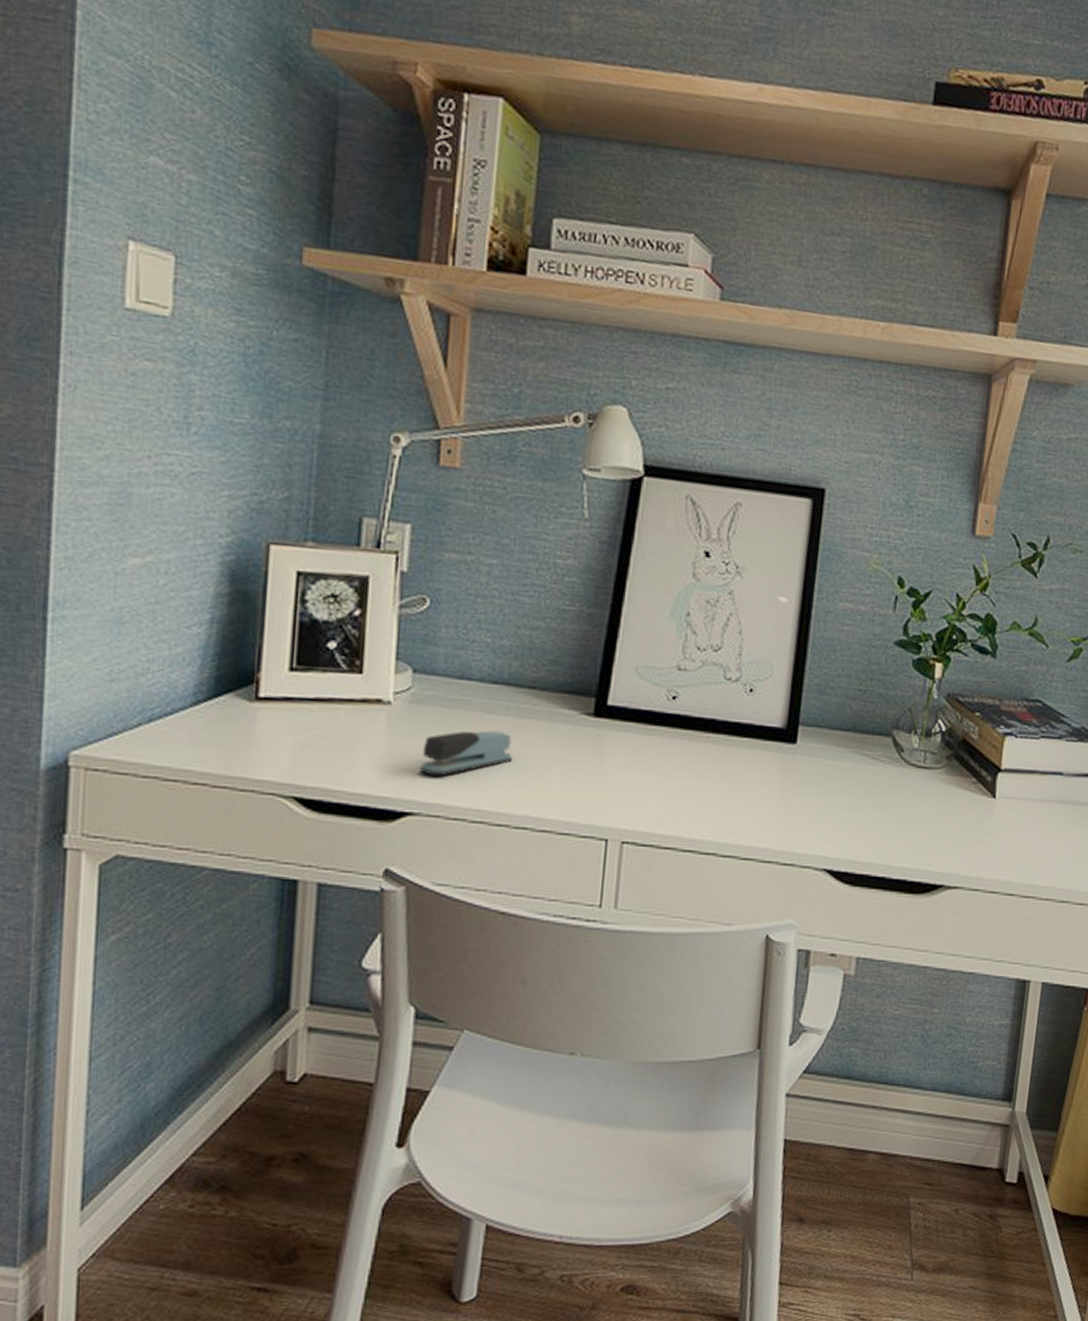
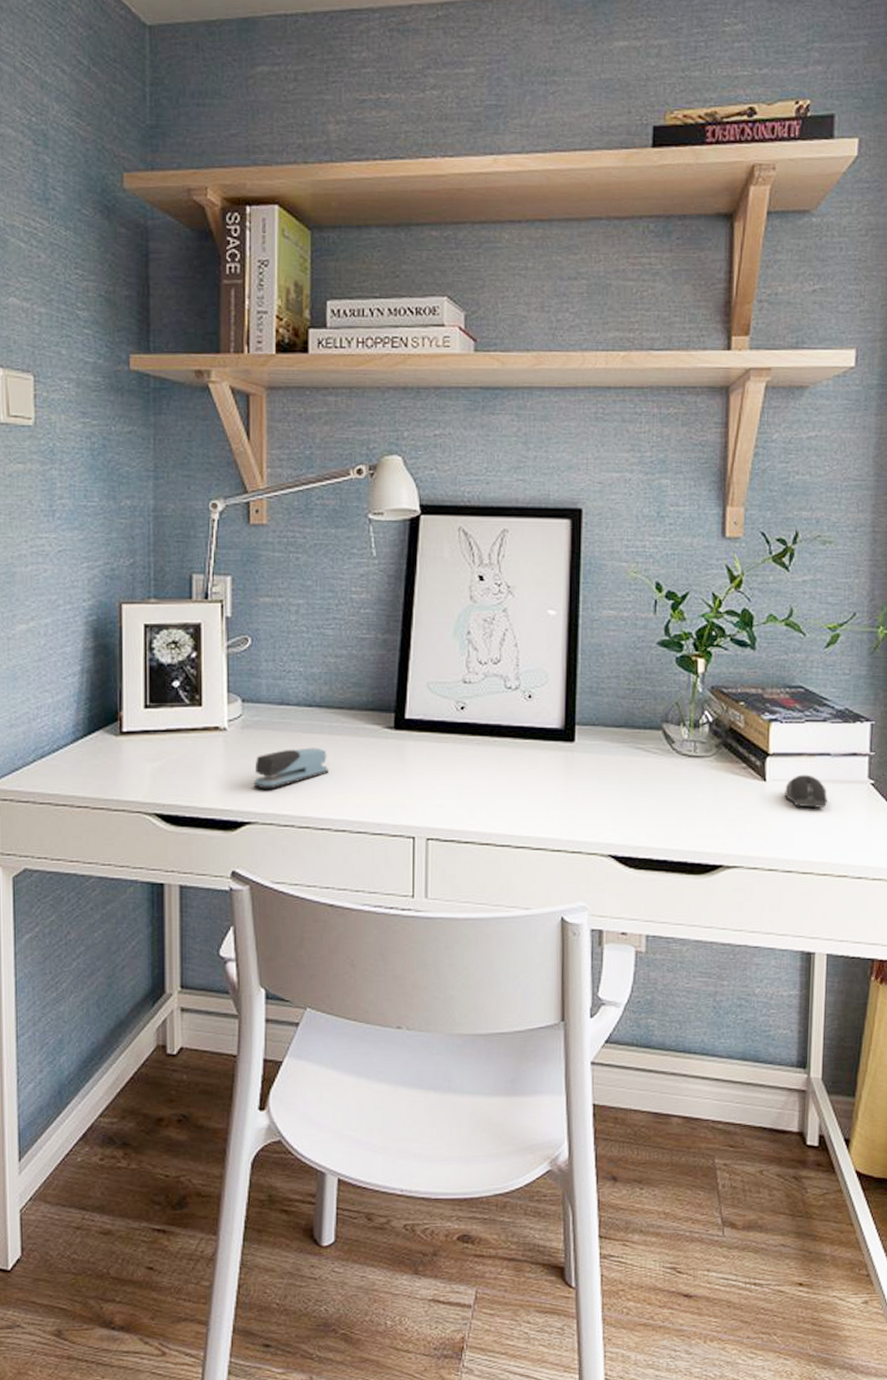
computer mouse: none [1013,793,1056,829] -> present [784,774,827,808]

